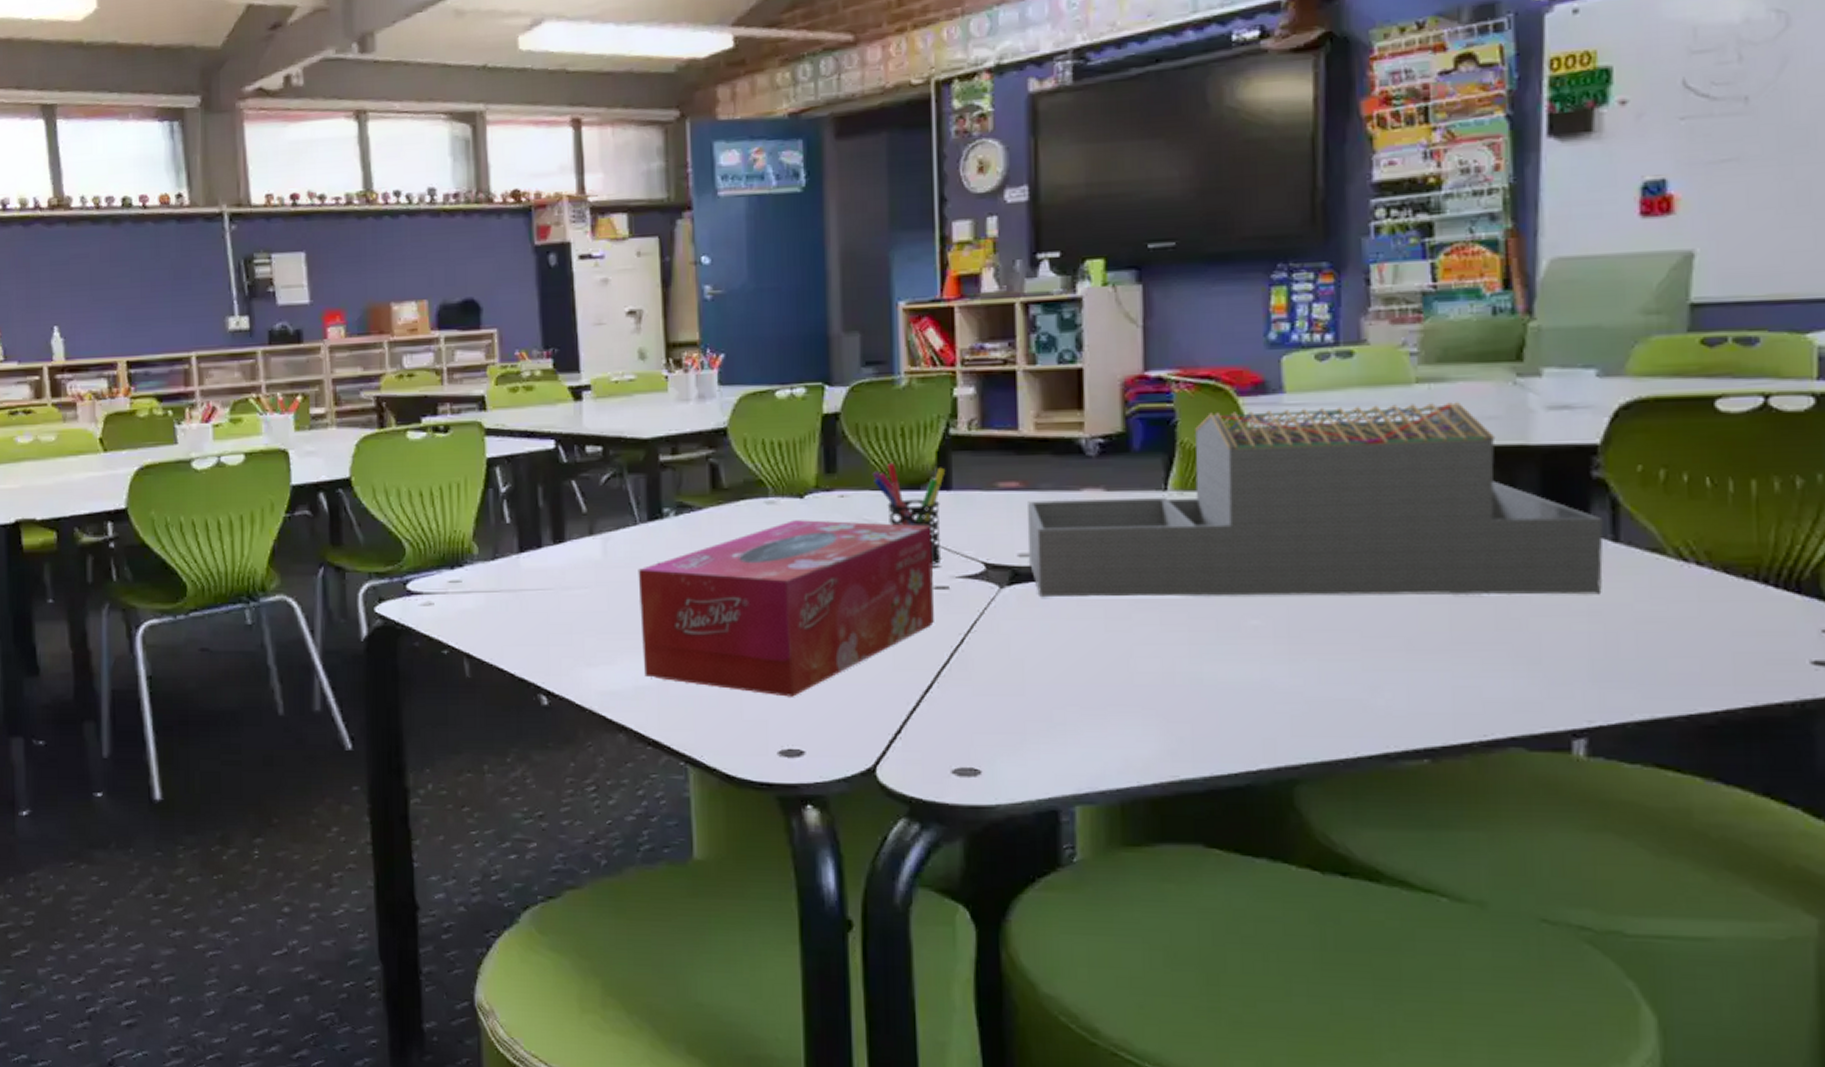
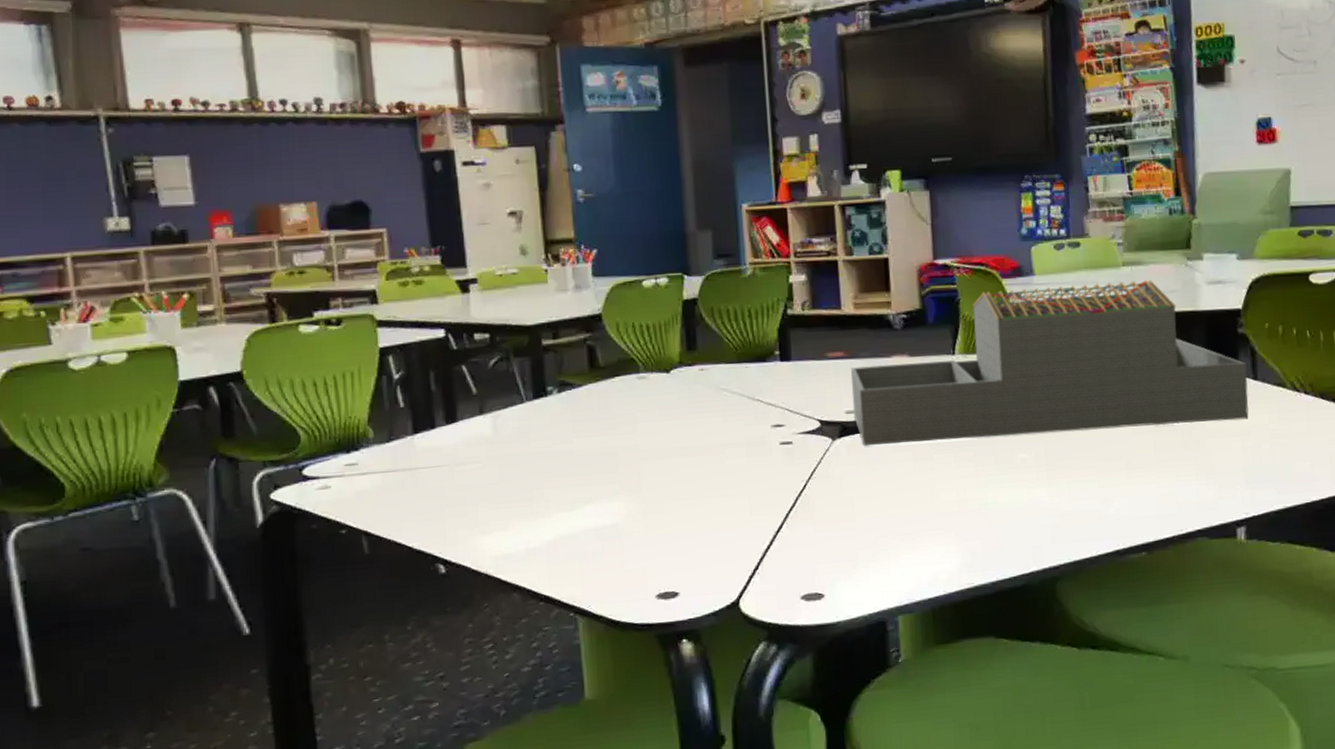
tissue box: present [638,520,934,697] -> none [526,391,782,547]
pen holder: present [872,462,946,564] -> none [726,339,786,424]

